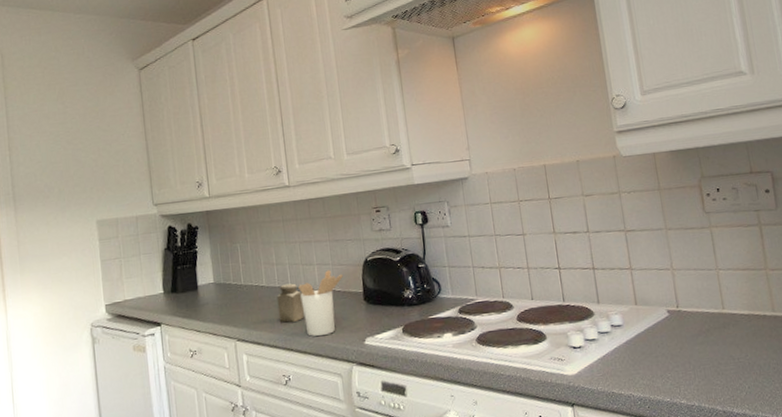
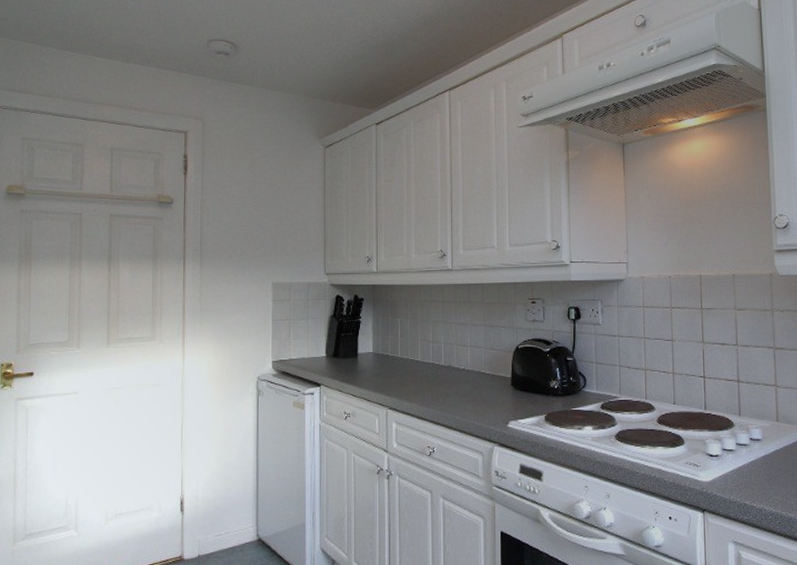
salt shaker: present [277,283,305,323] -> none [429,361,454,398]
utensil holder: present [298,270,343,337] -> none [451,353,494,415]

